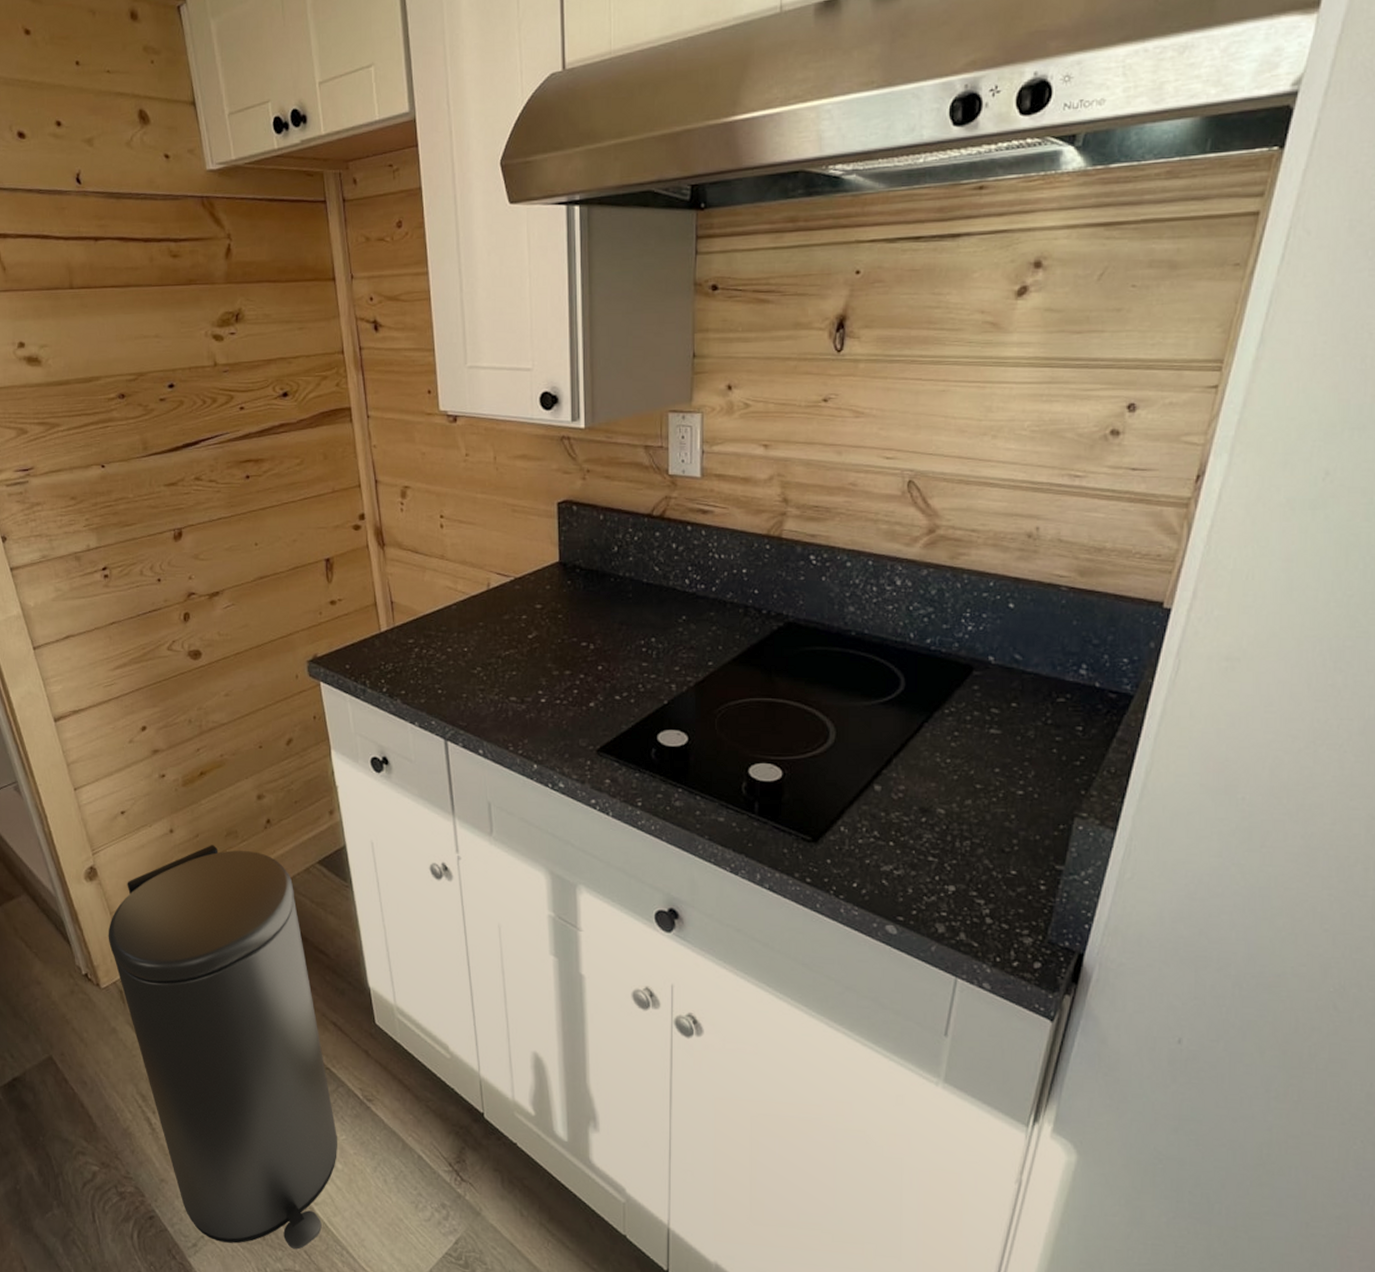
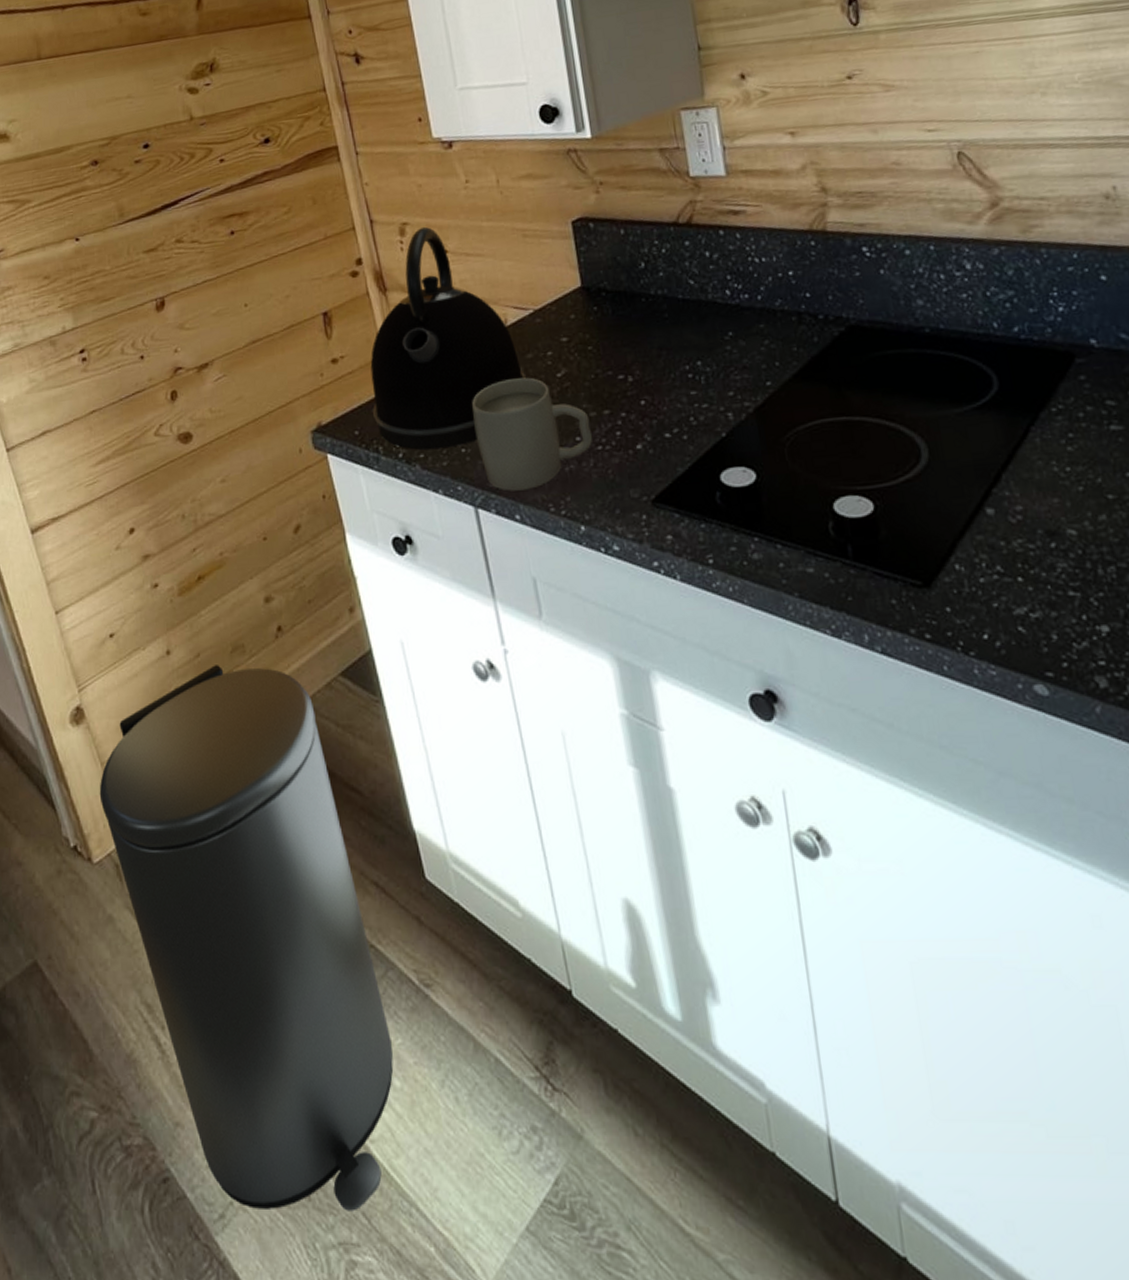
kettle: none [364,491,502,688] -> present [370,226,527,450]
mug: none [450,635,553,730] -> present [471,377,593,492]

